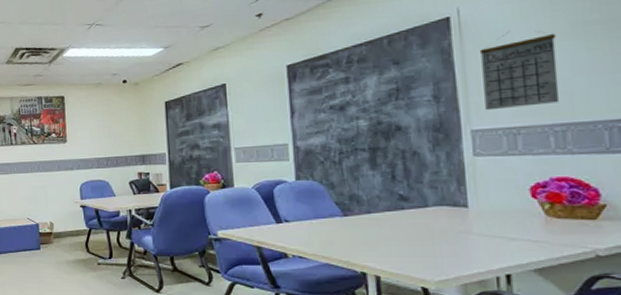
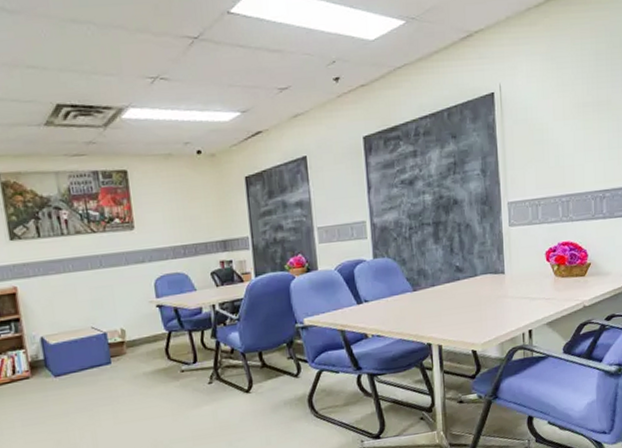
calendar: present [479,31,560,111] -> none [514,109,566,184]

